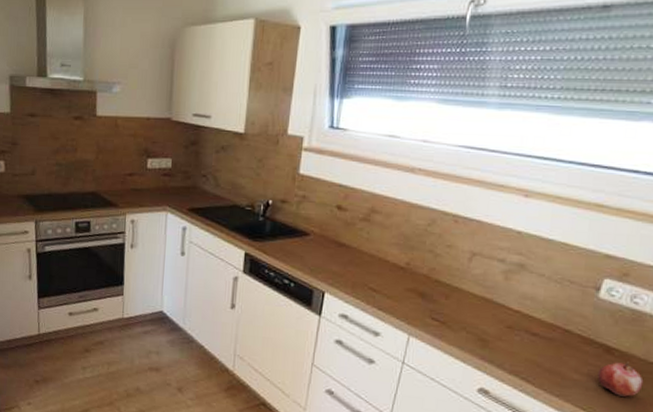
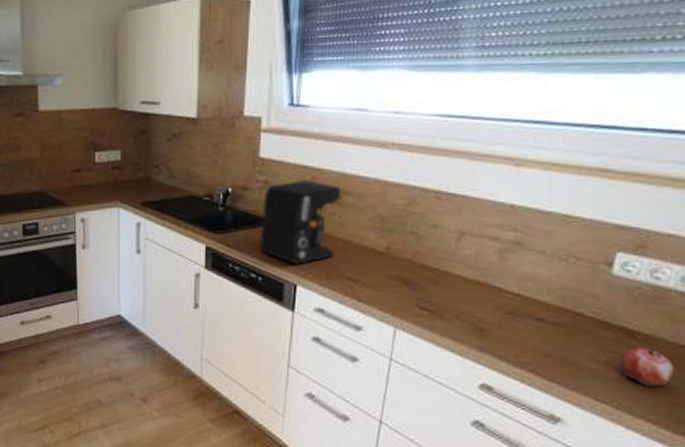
coffee maker: none [294,197,371,275] -> present [260,180,342,266]

